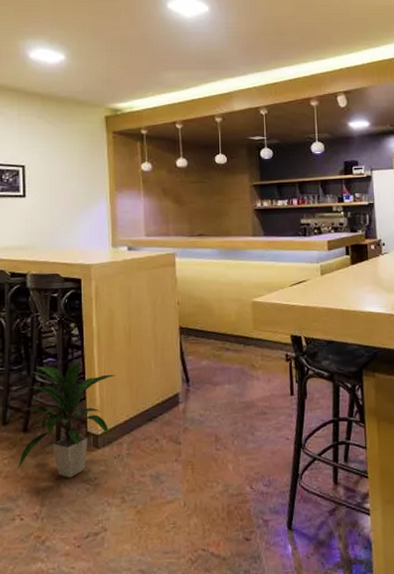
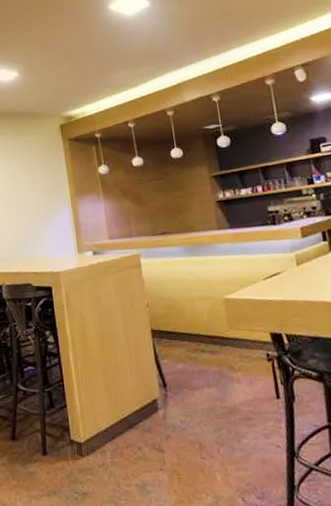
indoor plant: present [18,357,116,478] -> none [8,365,94,487]

